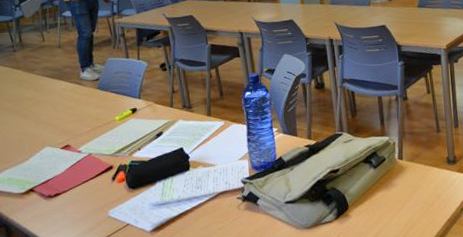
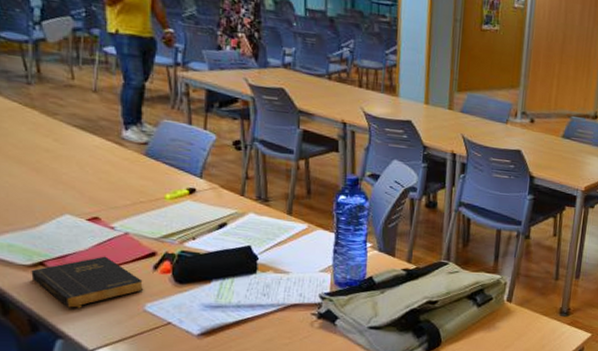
book: none [25,176,107,224] -> present [31,256,144,308]

